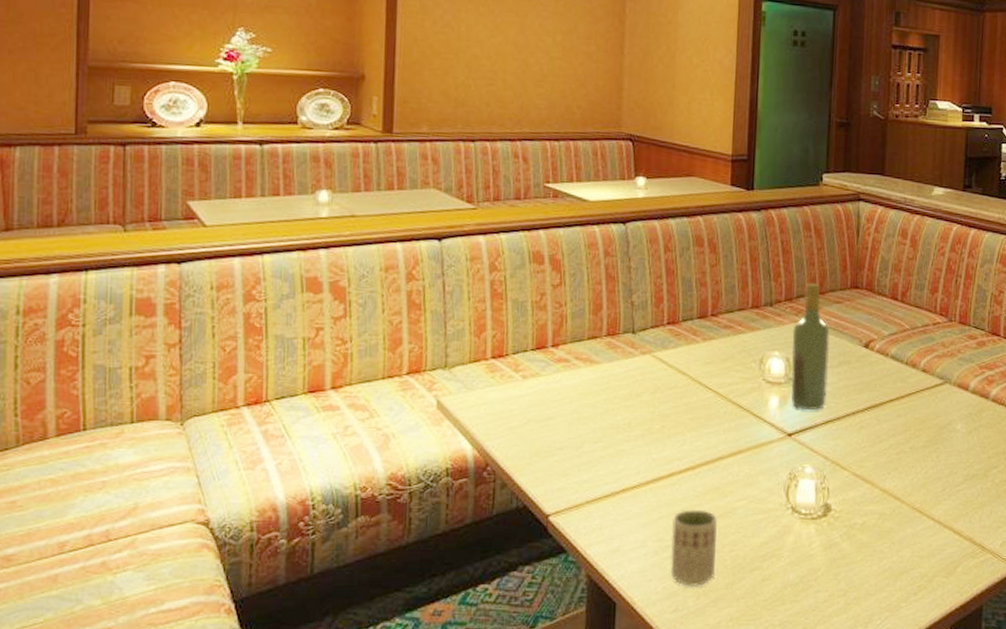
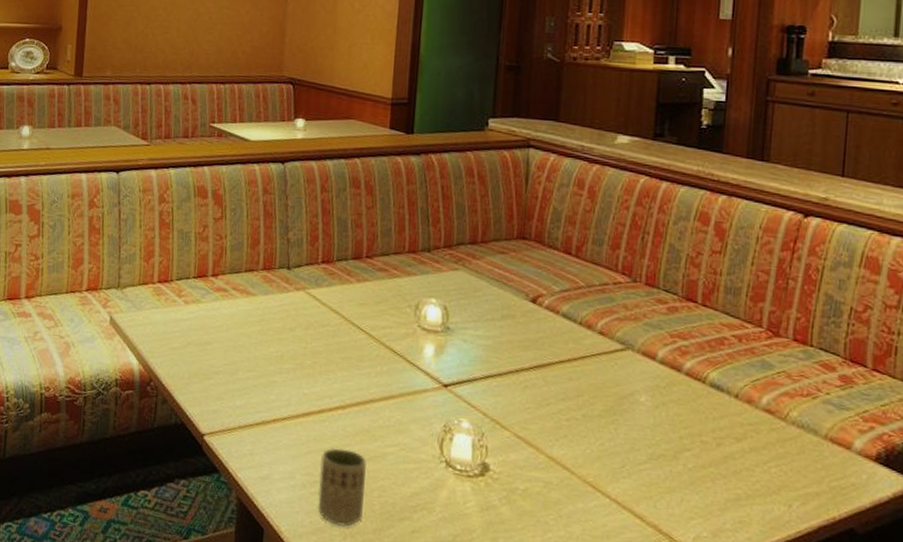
wine bottle: present [791,282,830,411] -> none [447,230,493,364]

